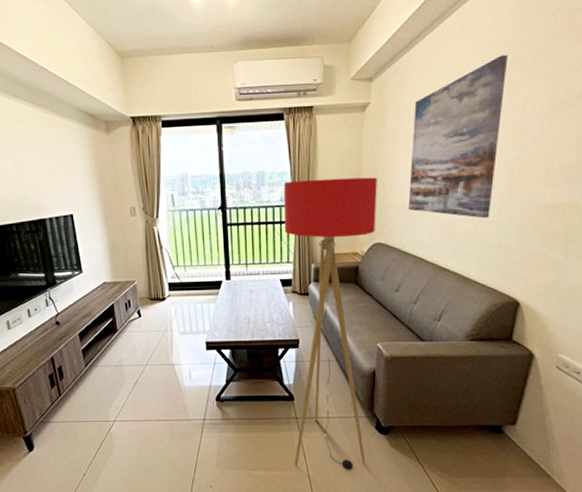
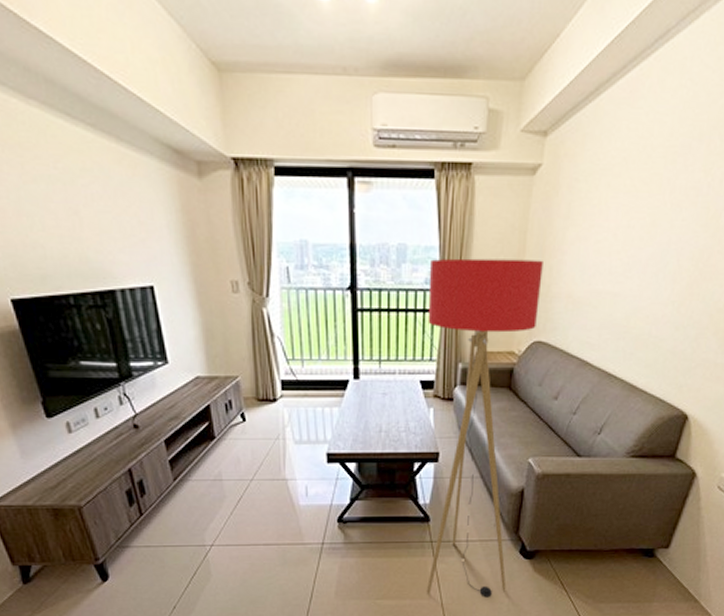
wall art: present [408,54,508,219] -> none [577,116,709,318]

